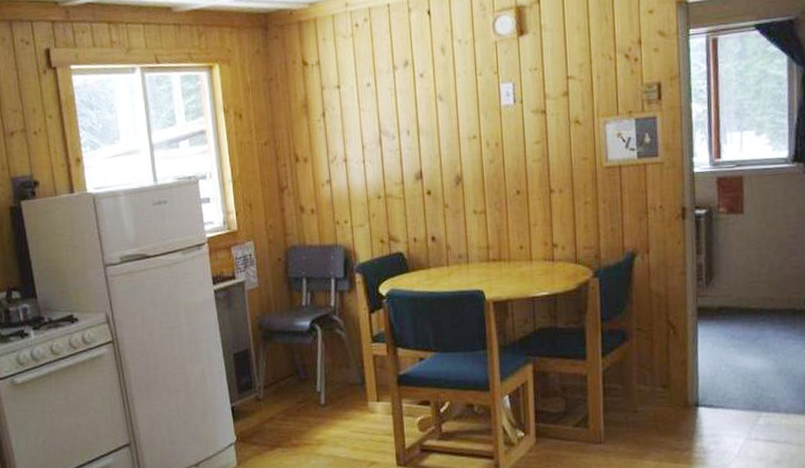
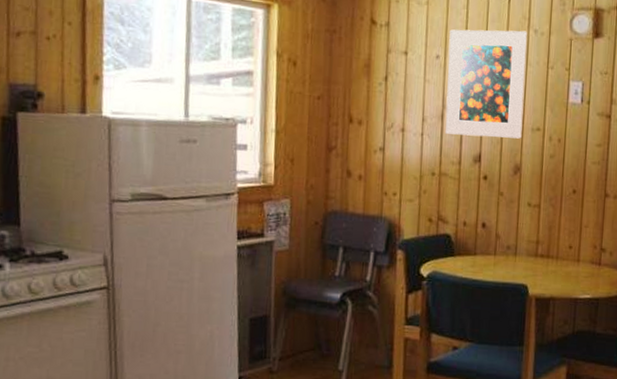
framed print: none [377,43,459,157] -> present [445,29,528,139]

